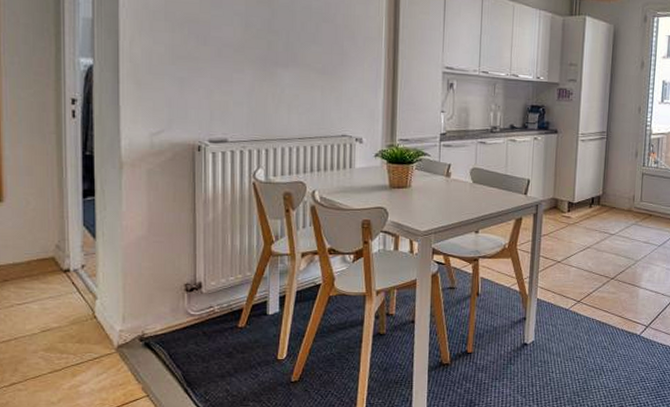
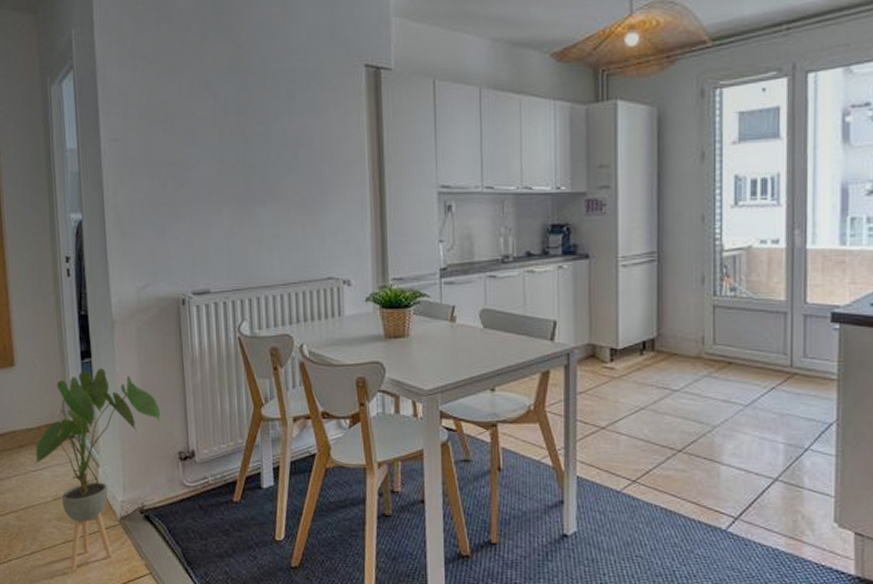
house plant: none [21,207,168,399] -> present [34,369,162,571]

